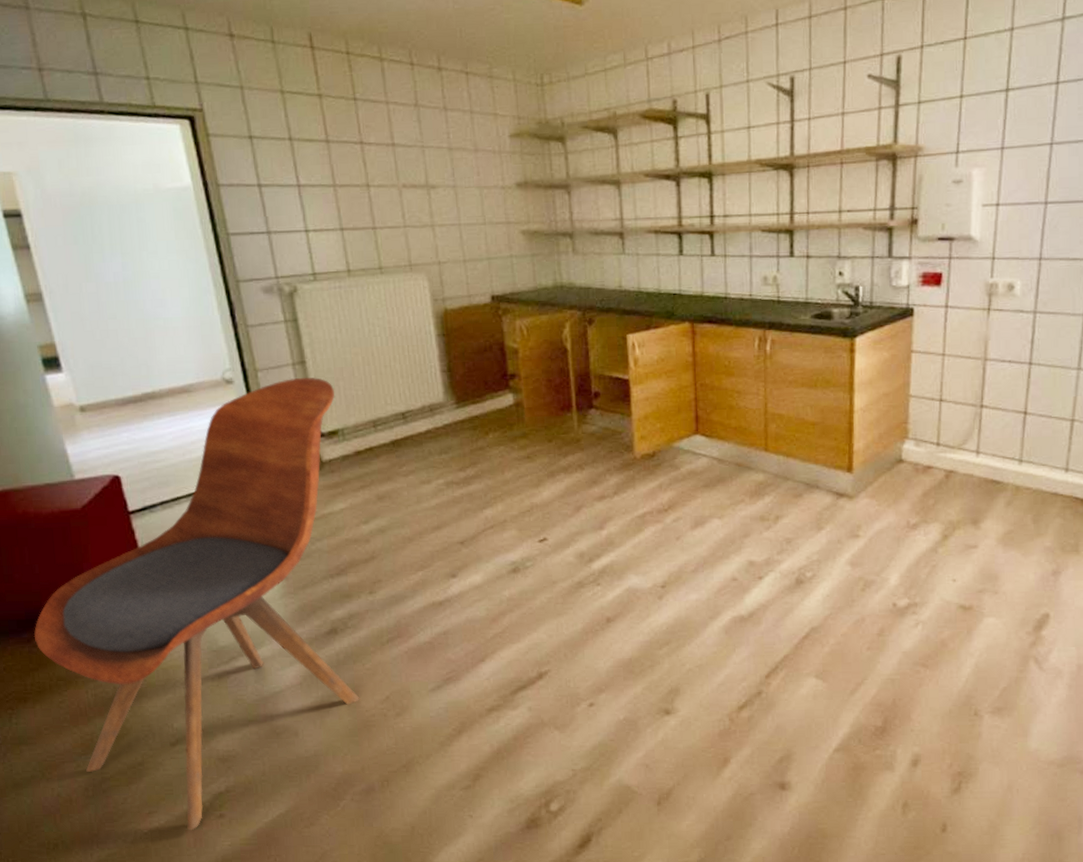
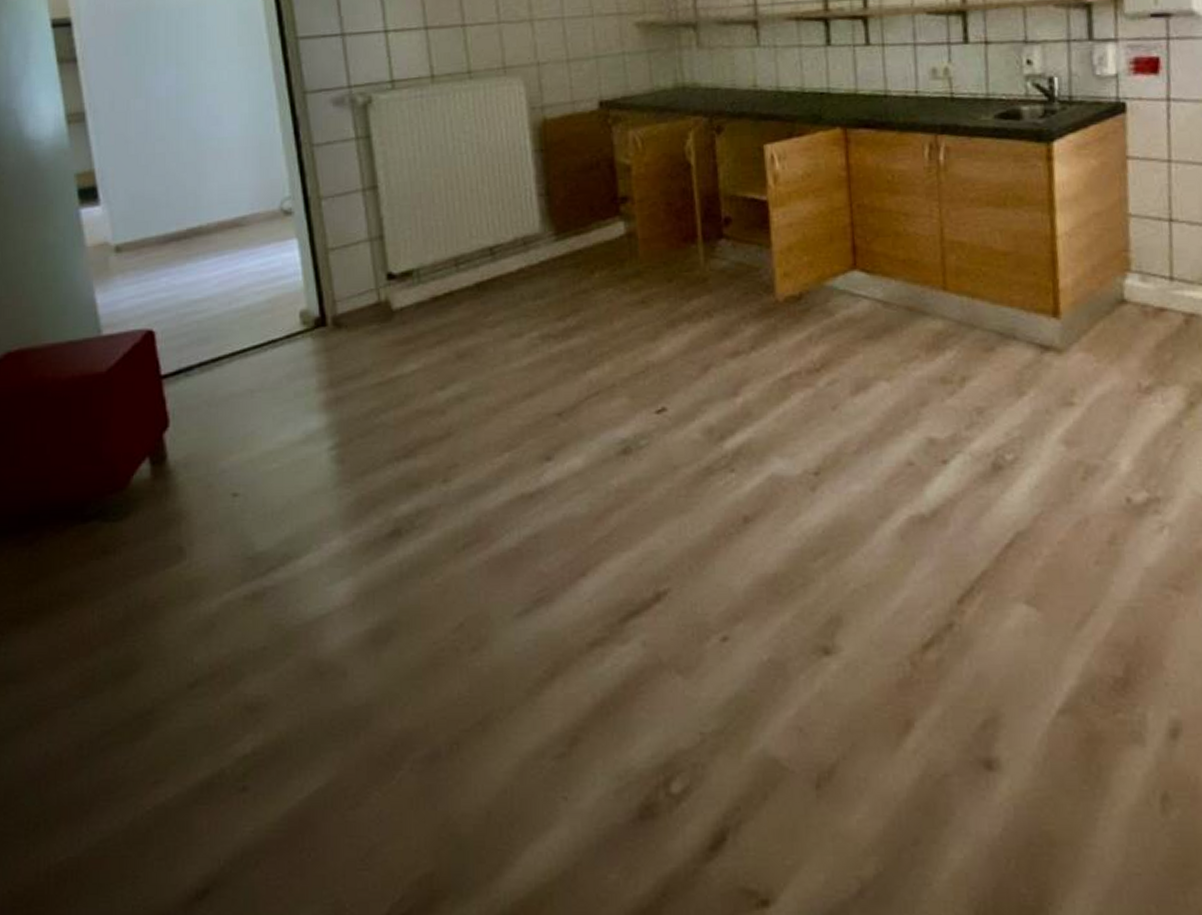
dining chair: present [33,377,360,831] -> none [36,205,427,809]

